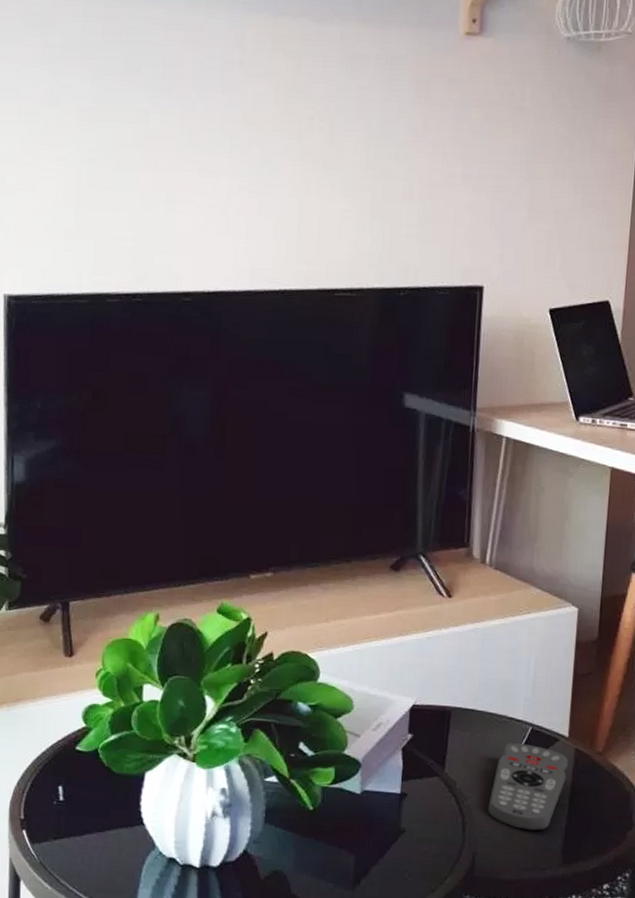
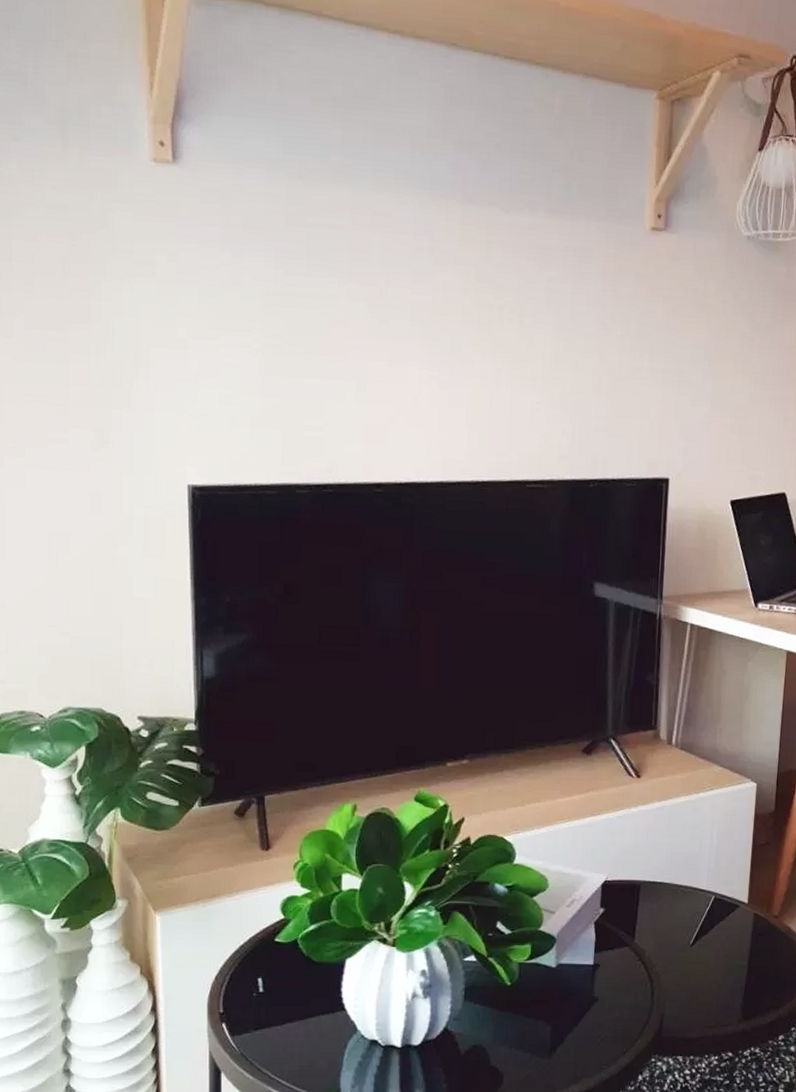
remote control: present [488,743,569,832] -> none [674,912,748,992]

